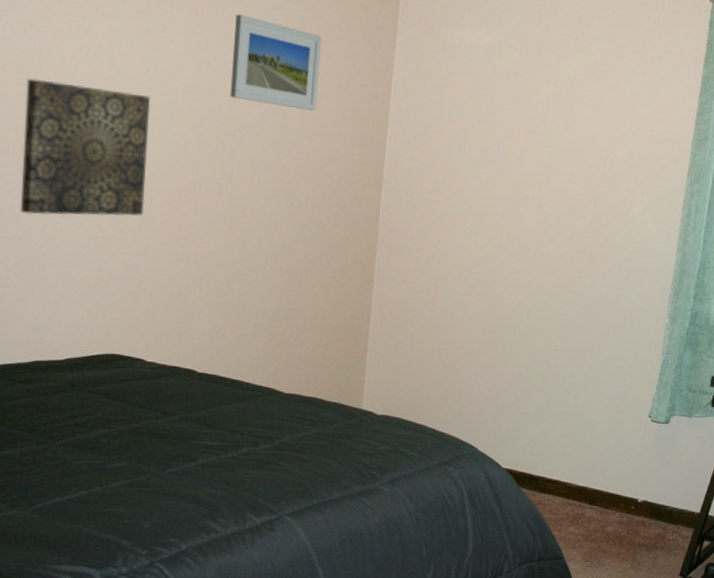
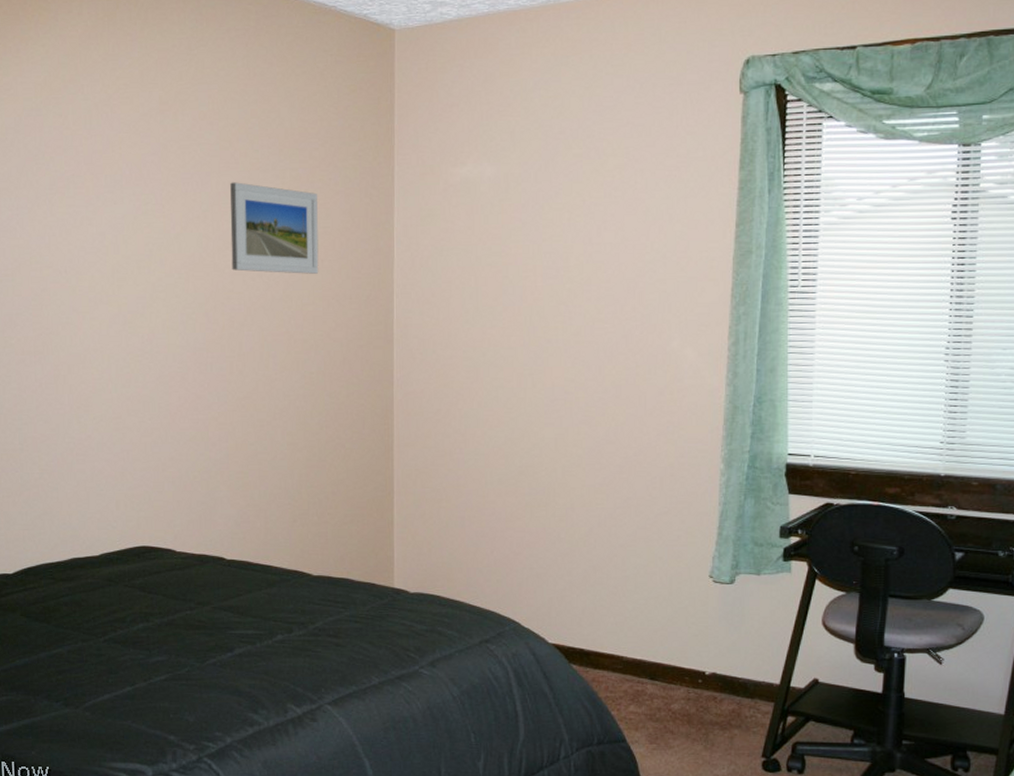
wall art: present [20,78,150,216] -> none [40,275,161,412]

